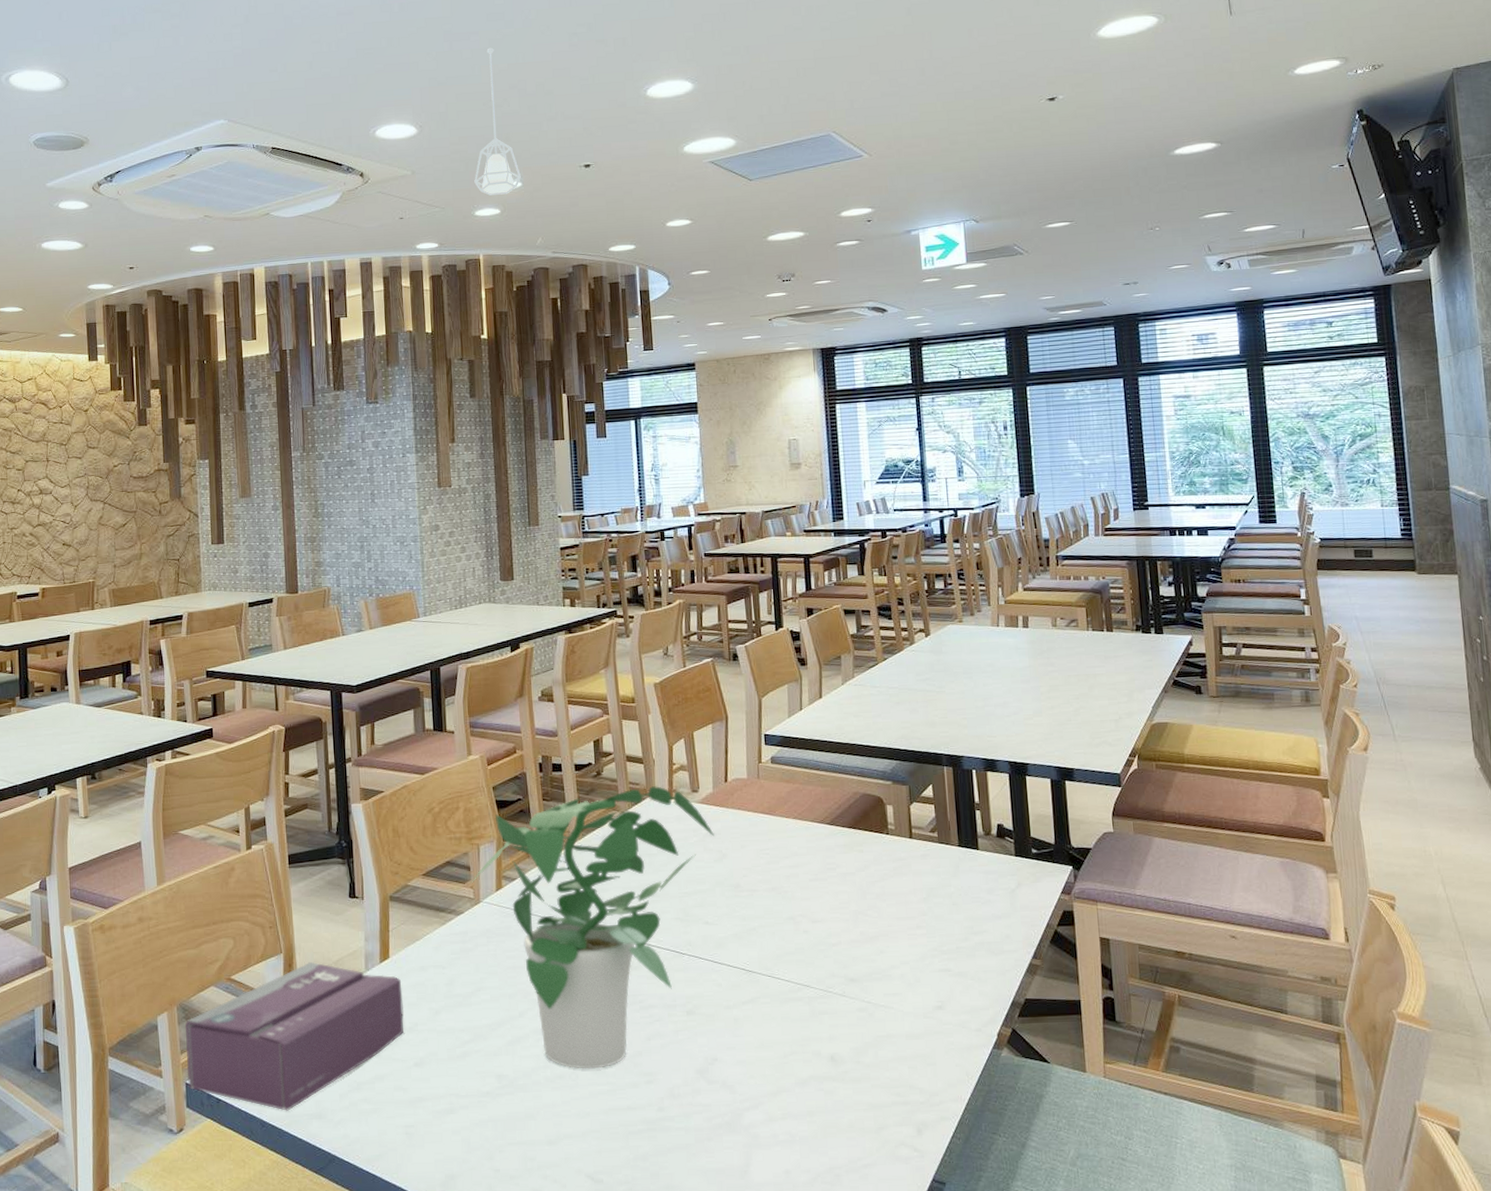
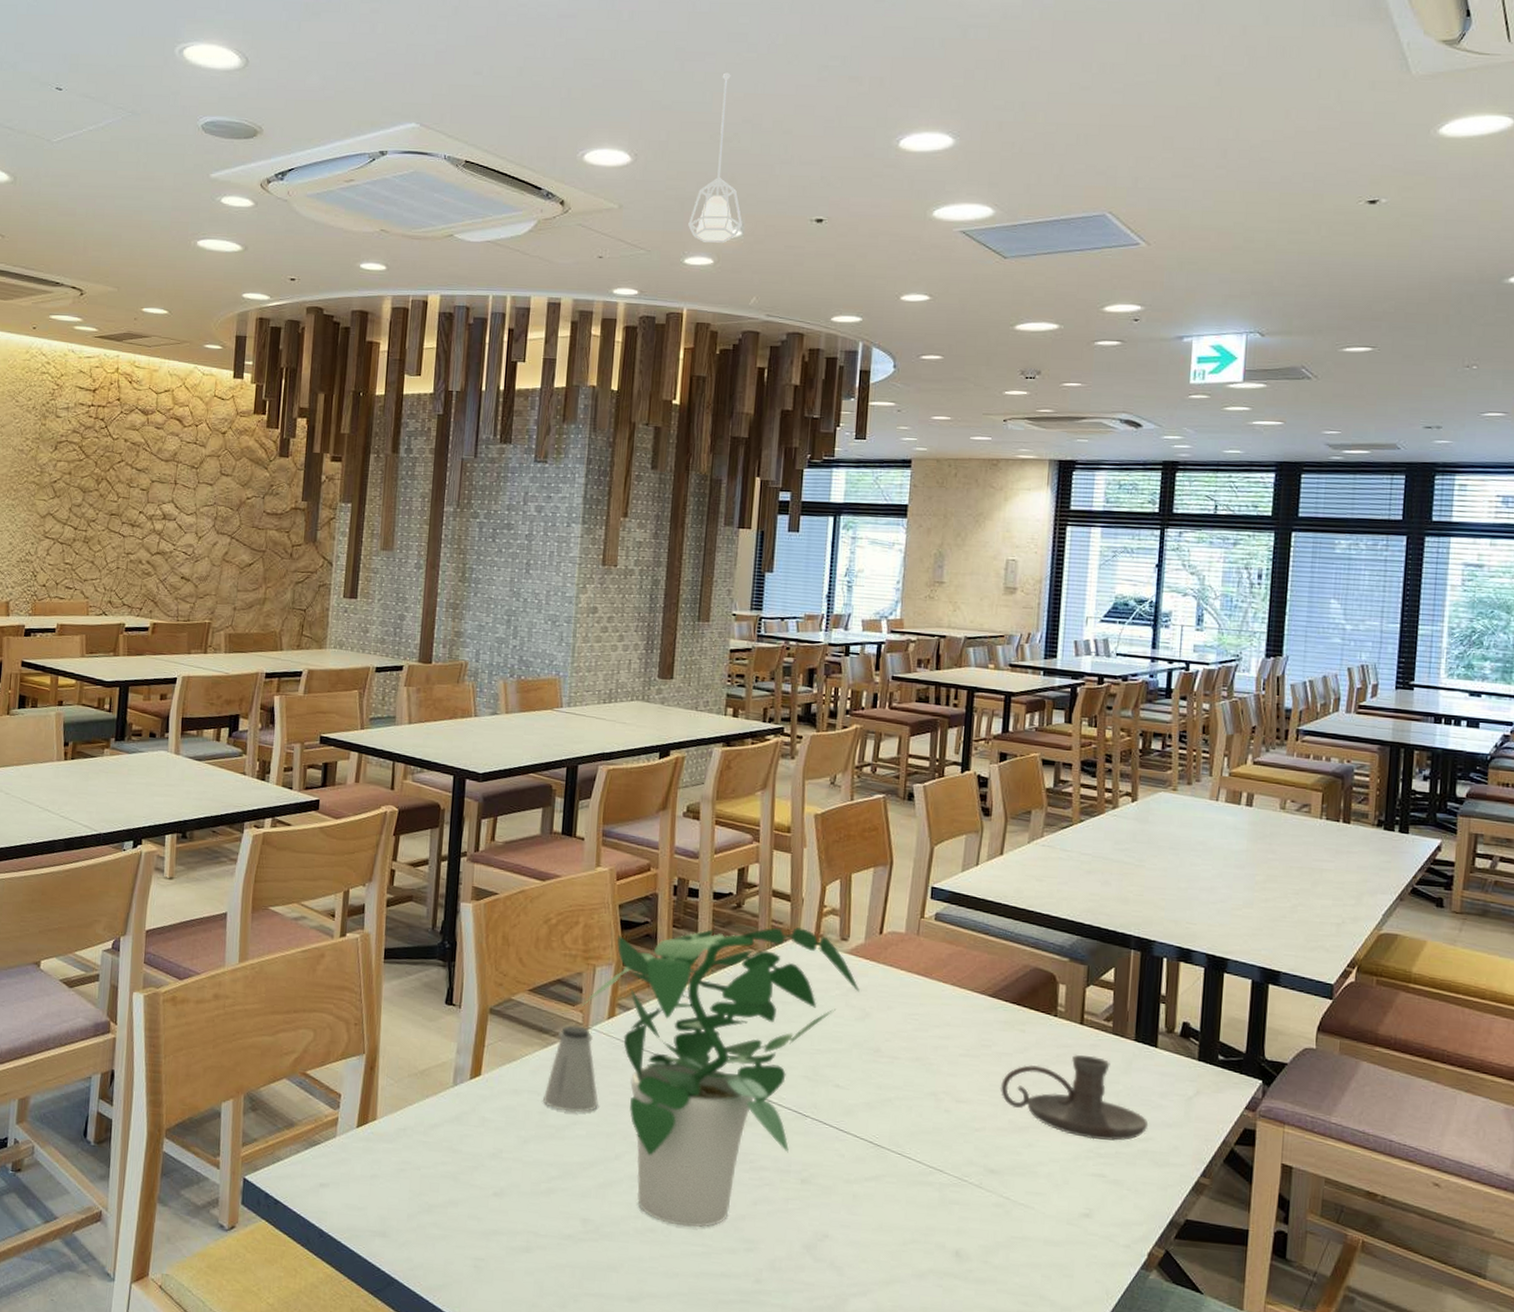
tissue box: present [184,962,404,1111] -> none [245,1068,491,1224]
saltshaker: none [448,901,498,980] -> present [543,1025,598,1112]
candle holder: none [848,864,981,939] -> present [1000,1055,1149,1141]

